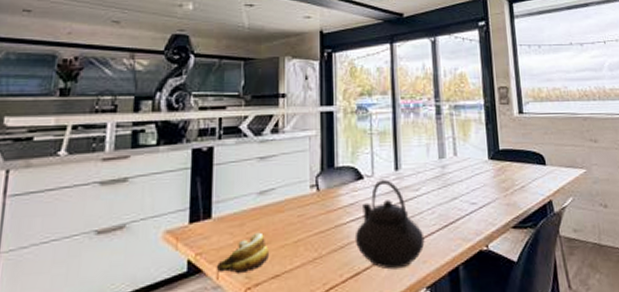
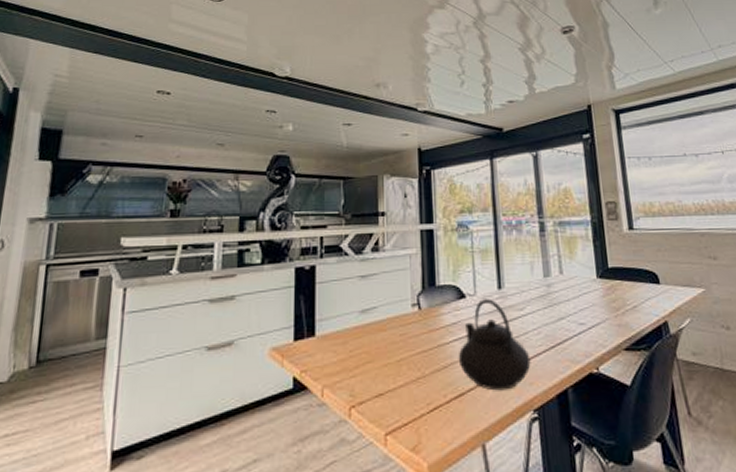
banana: present [216,232,270,273] -> none [320,350,373,391]

